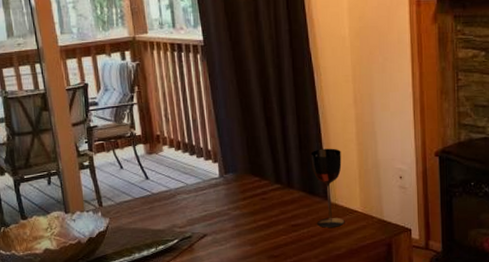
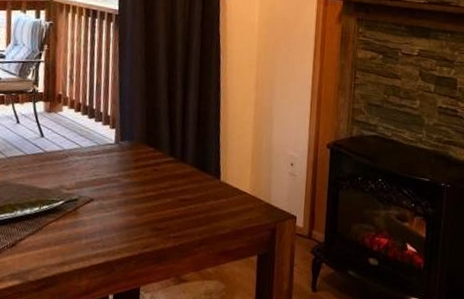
wineglass: present [311,148,345,228] -> none [205,127,237,207]

